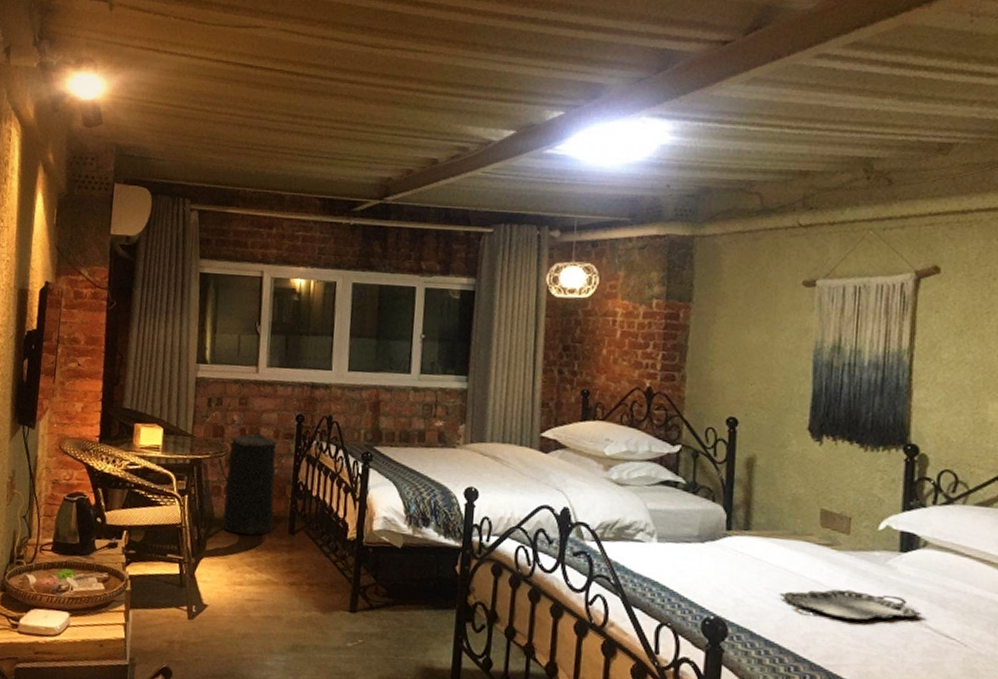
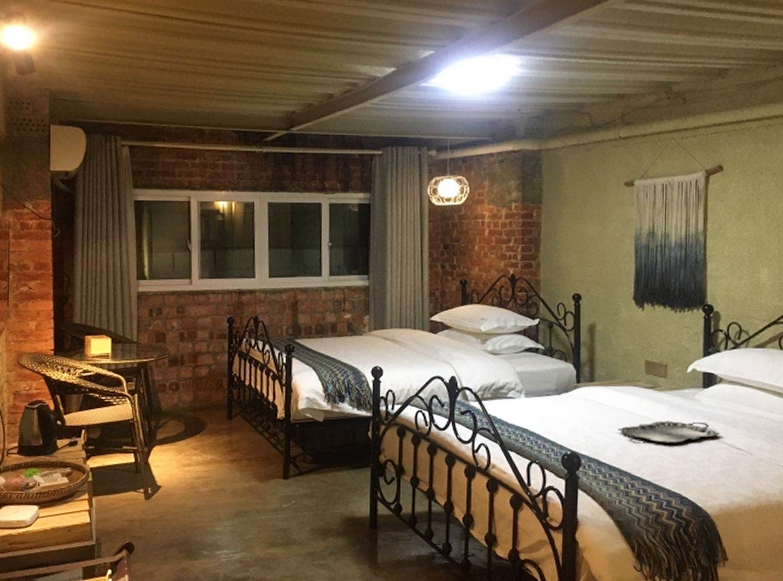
trash can: present [218,432,277,536] -> none [161,335,214,424]

